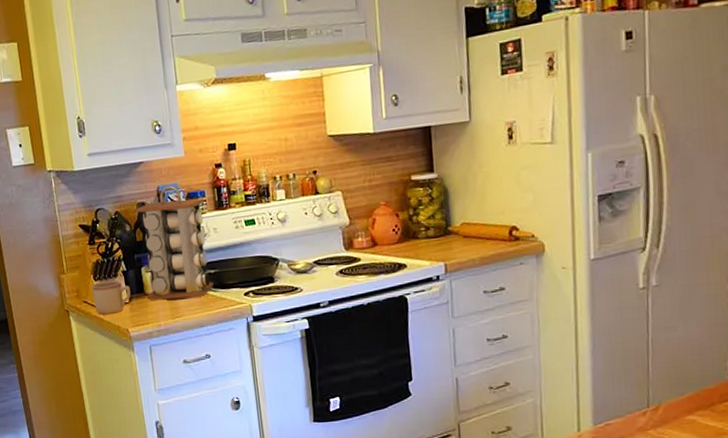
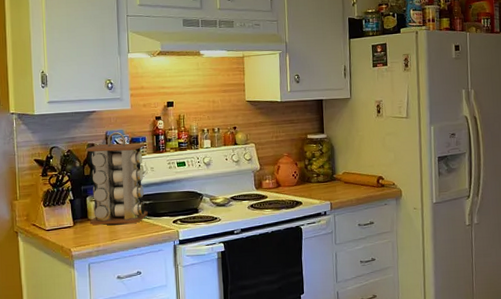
mug: present [92,280,131,315] -> none [41,207,76,236]

